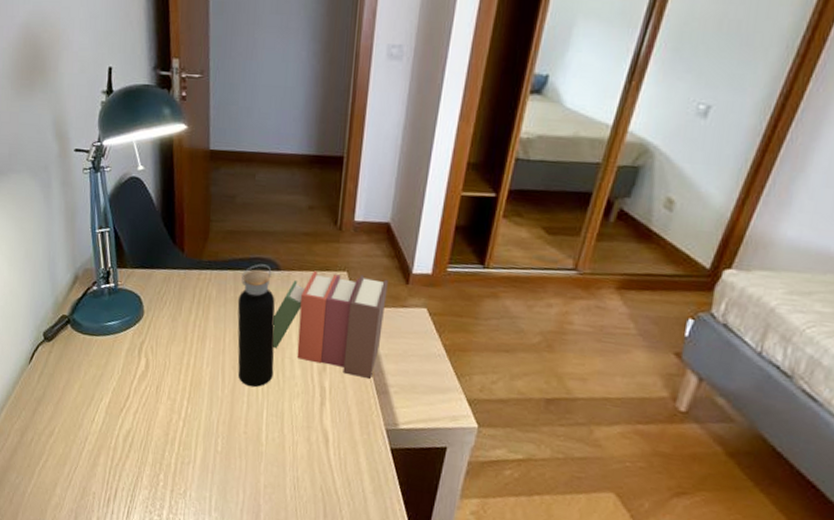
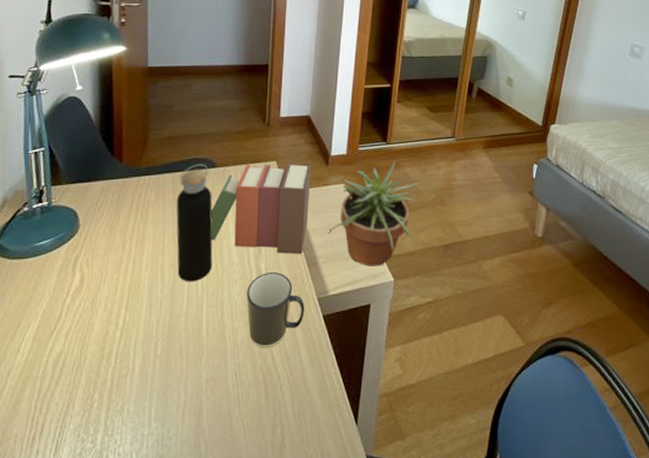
mug: none [308,391,371,469] -> present [246,272,305,348]
potted plant: none [404,289,522,408] -> present [329,160,419,267]

